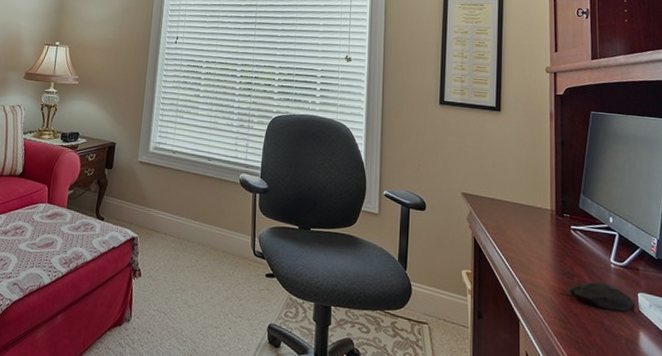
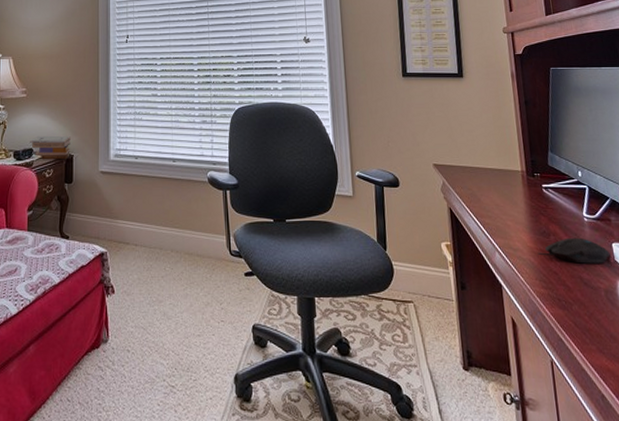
books: none [77,121,115,147] -> present [30,135,71,160]

